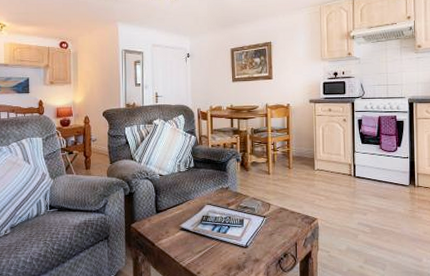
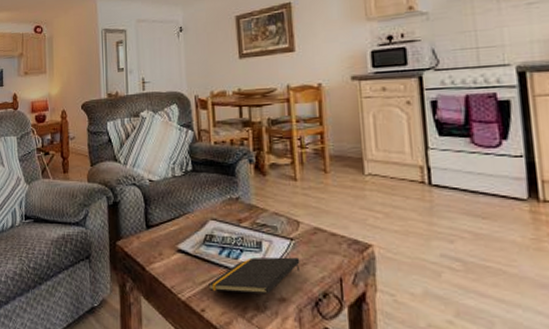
notepad: none [204,230,270,258] -> present [208,257,300,294]

